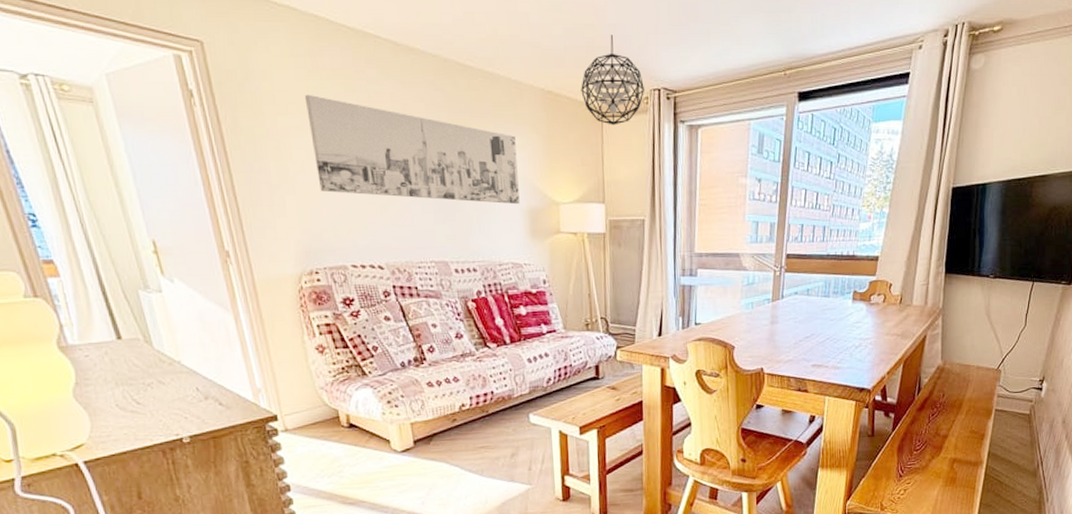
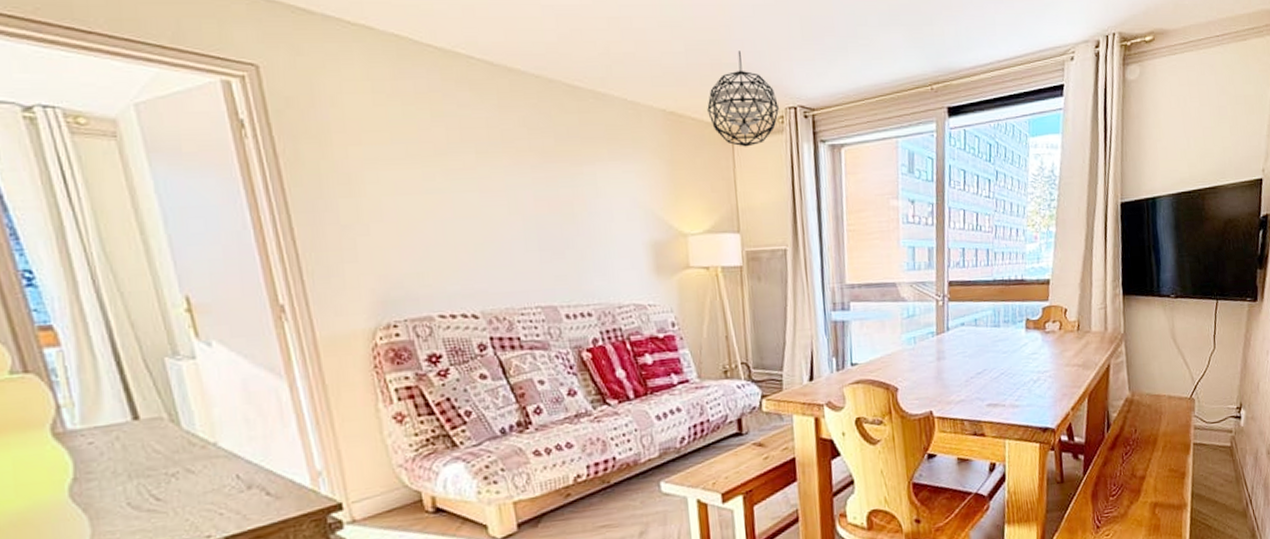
wall art: present [304,94,520,205] -> none [382,121,641,238]

